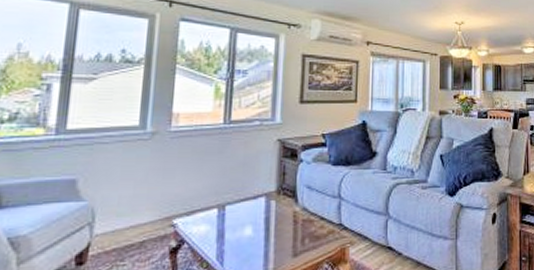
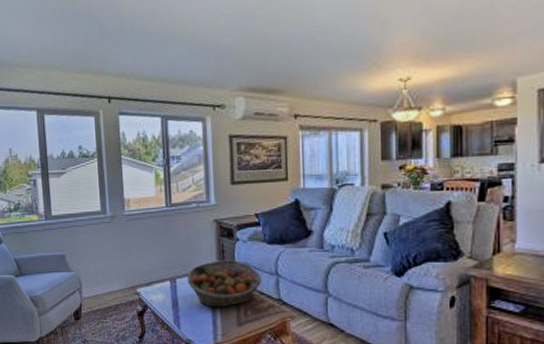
fruit basket: none [238,183,323,238] -> present [186,260,262,308]

